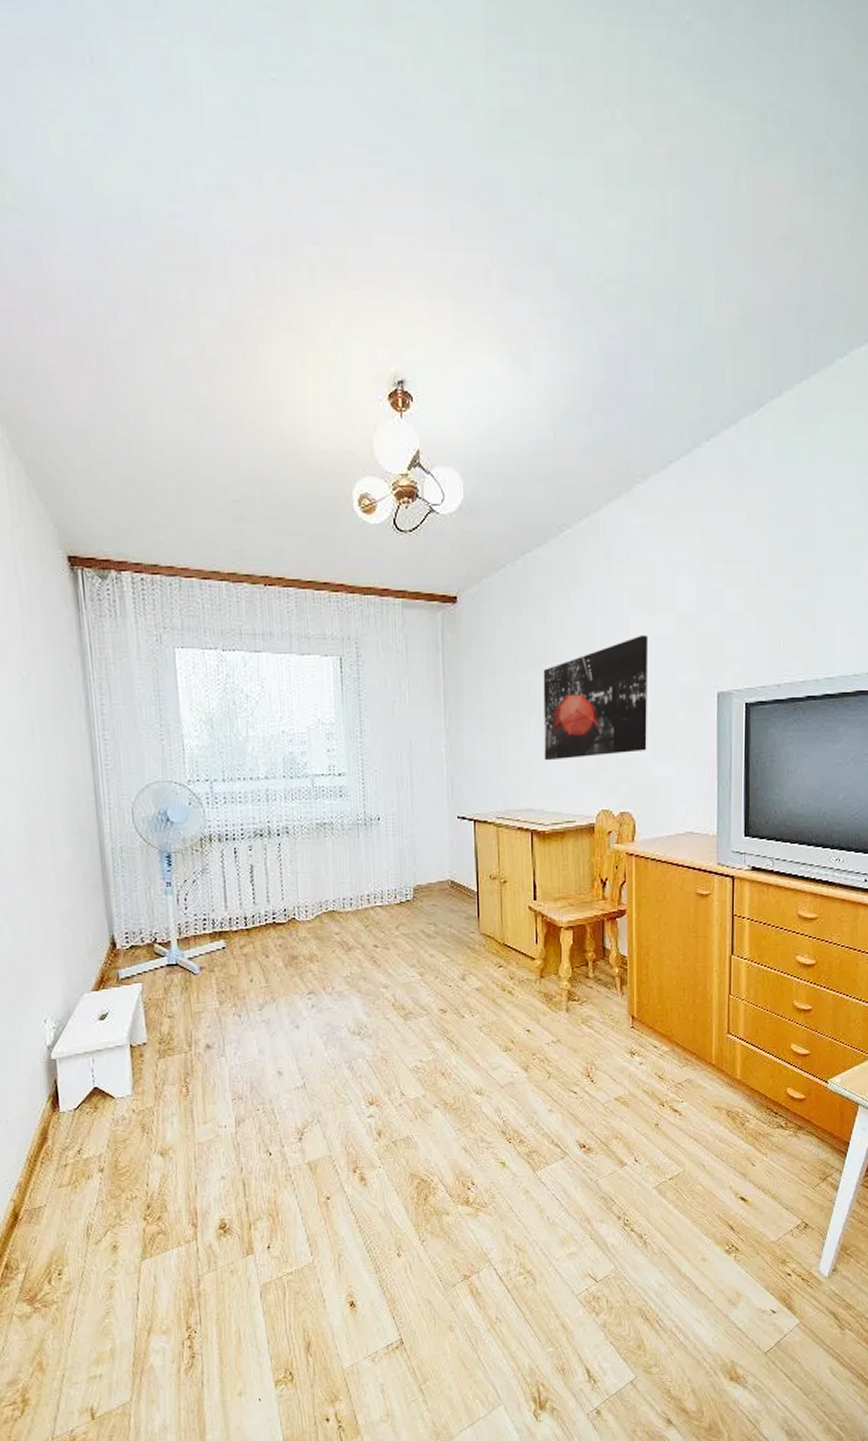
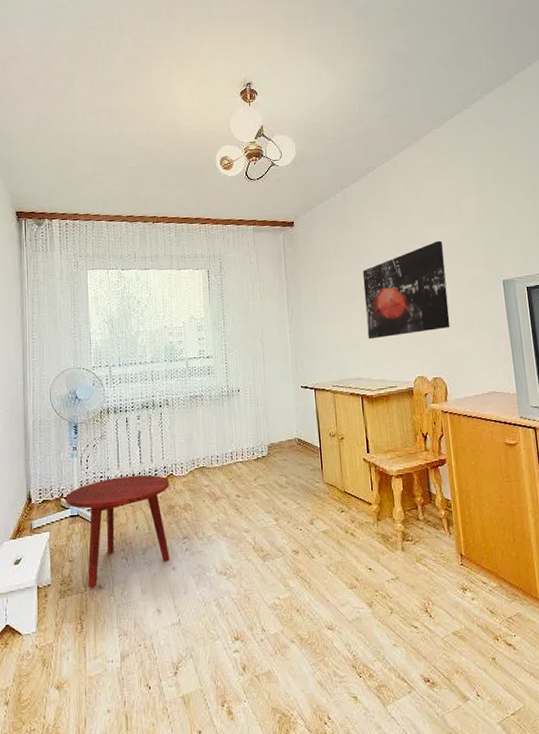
side table: none [159,918,292,1048] -> present [65,475,170,589]

